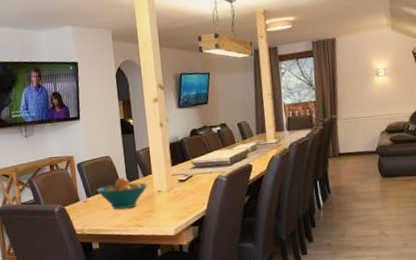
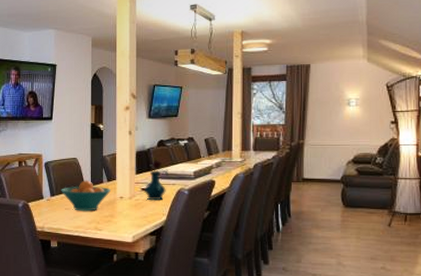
vase: none [182,150,205,191] -> present [145,160,168,201]

